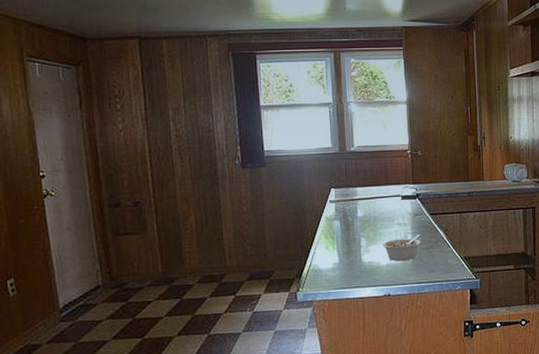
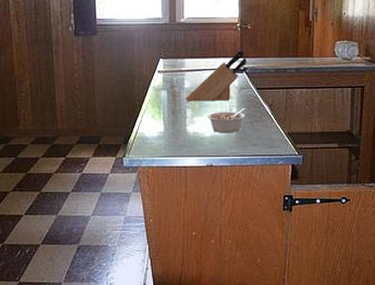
knife block: none [360,177,419,230] -> present [186,50,246,102]

